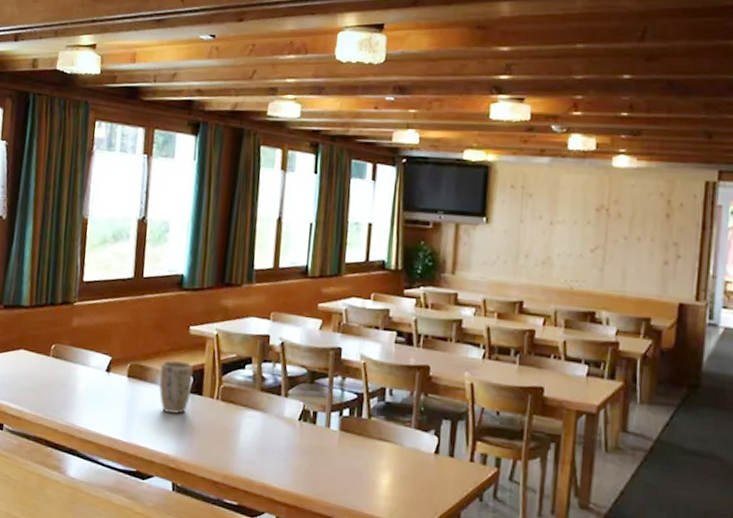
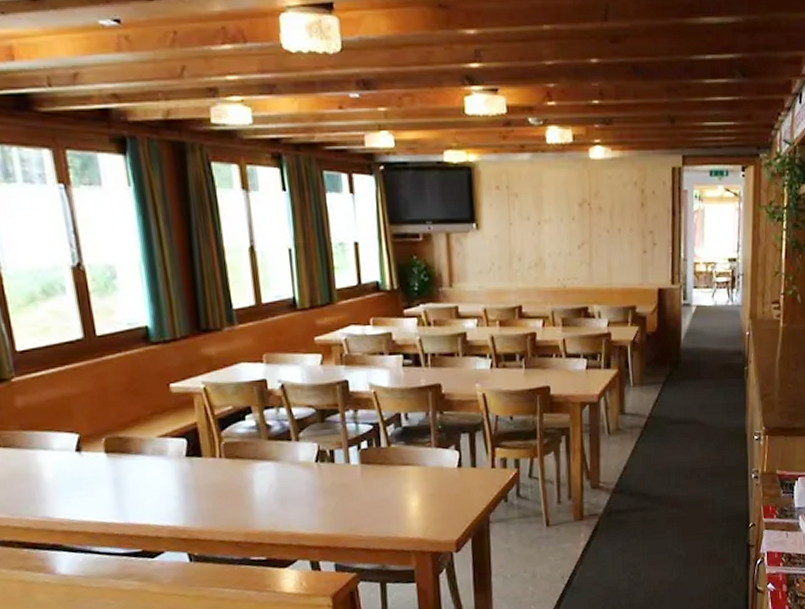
plant pot: present [158,360,194,414] -> none [144,424,188,483]

